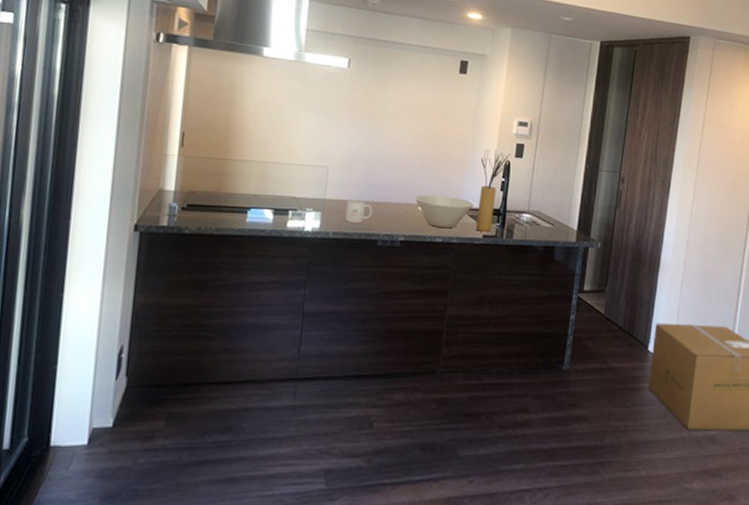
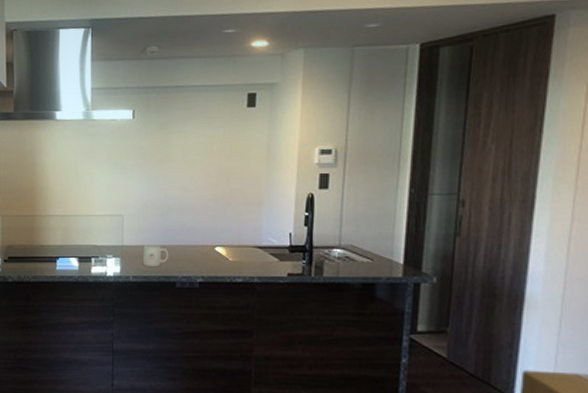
bowl: present [414,195,474,229] -> none [209,235,275,268]
vase: present [475,149,511,233] -> none [278,183,314,271]

